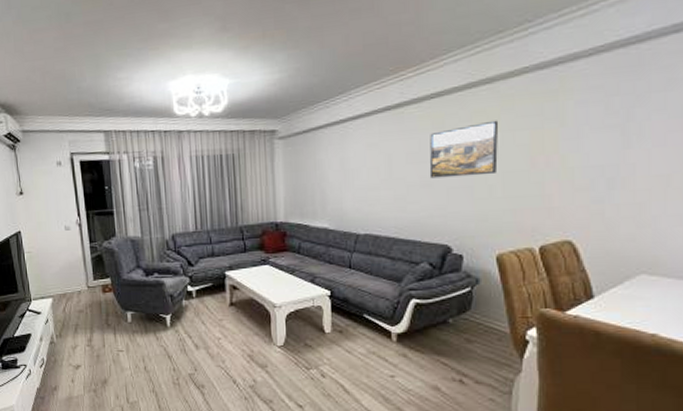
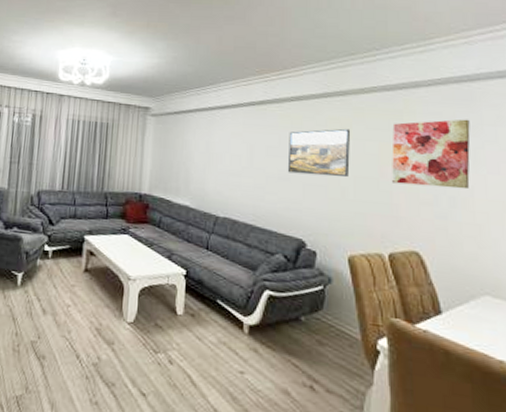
wall art: none [543,88,636,173] -> present [391,119,470,190]

